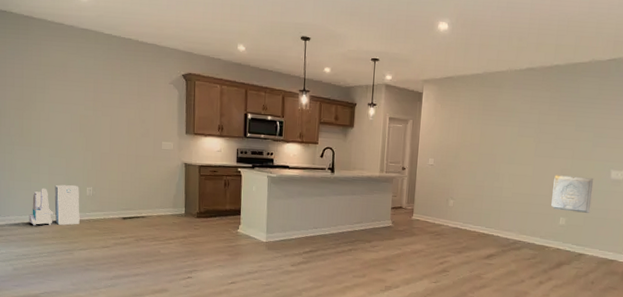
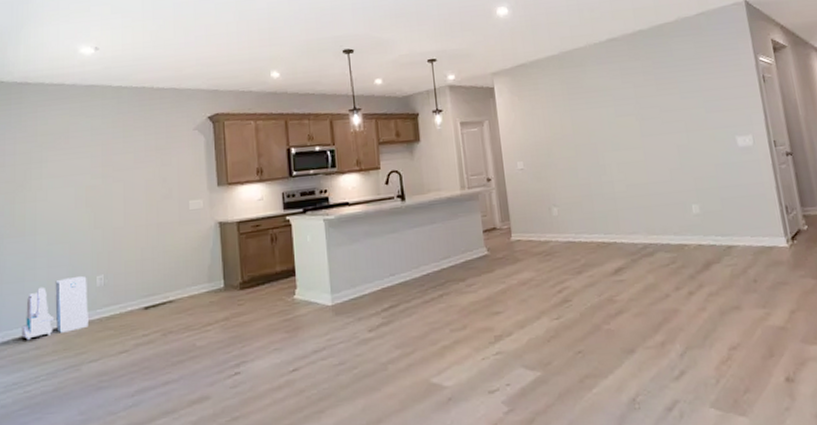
decorative wall panel: present [551,175,594,213] -> none [671,149,726,196]

